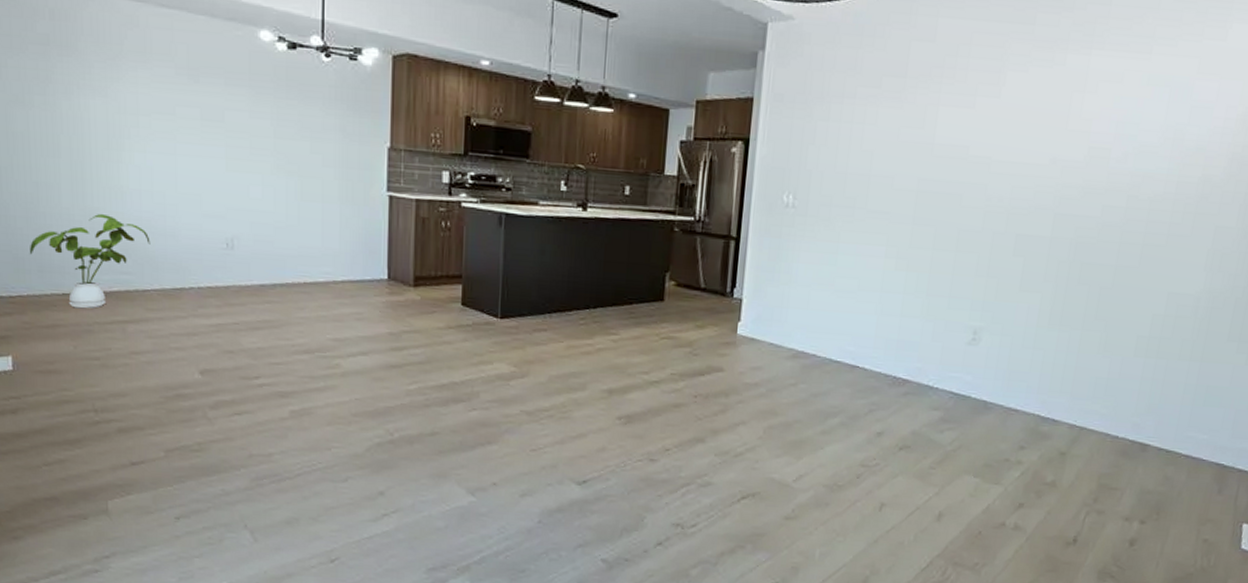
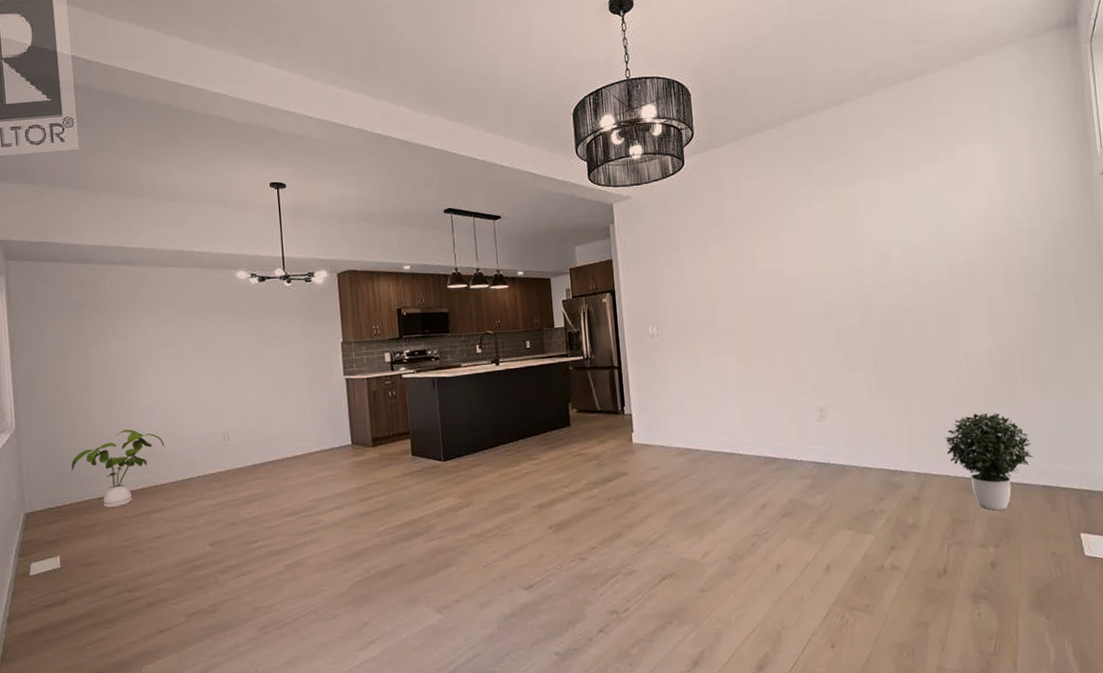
potted plant: none [1113,366,1217,483] -> present [945,413,1034,511]

